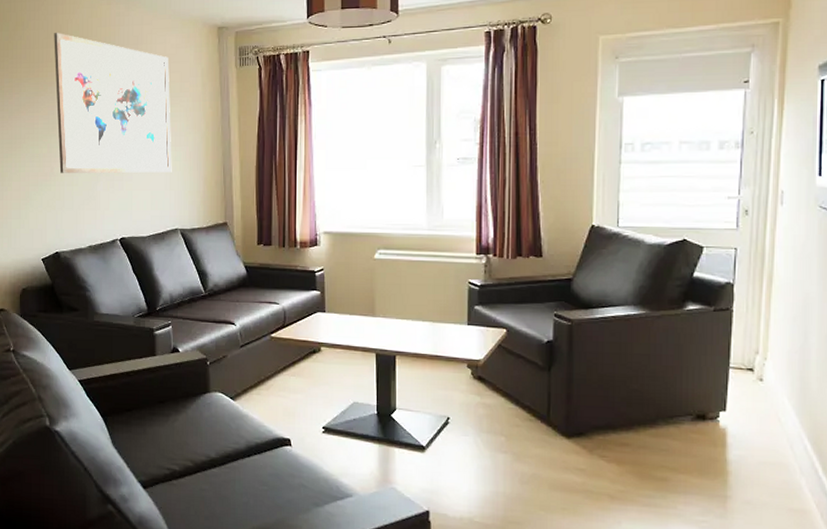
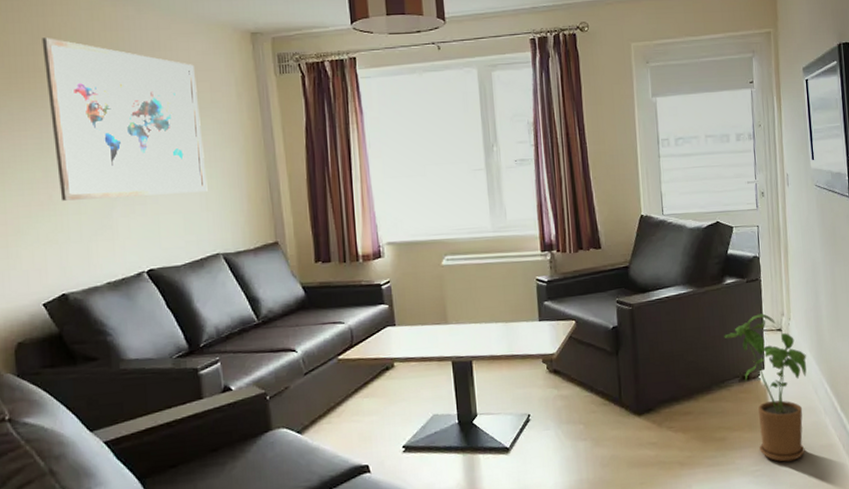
house plant: none [678,348,783,520] -> present [724,313,807,462]

